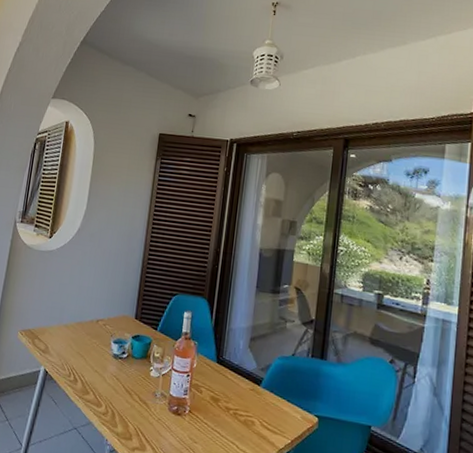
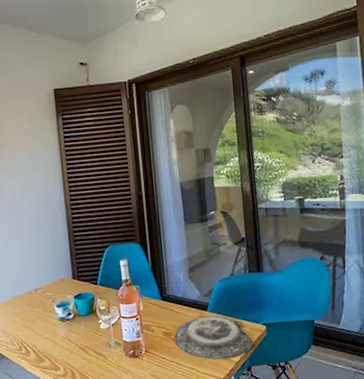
plate: none [220,390,302,444] -> present [173,315,253,360]

